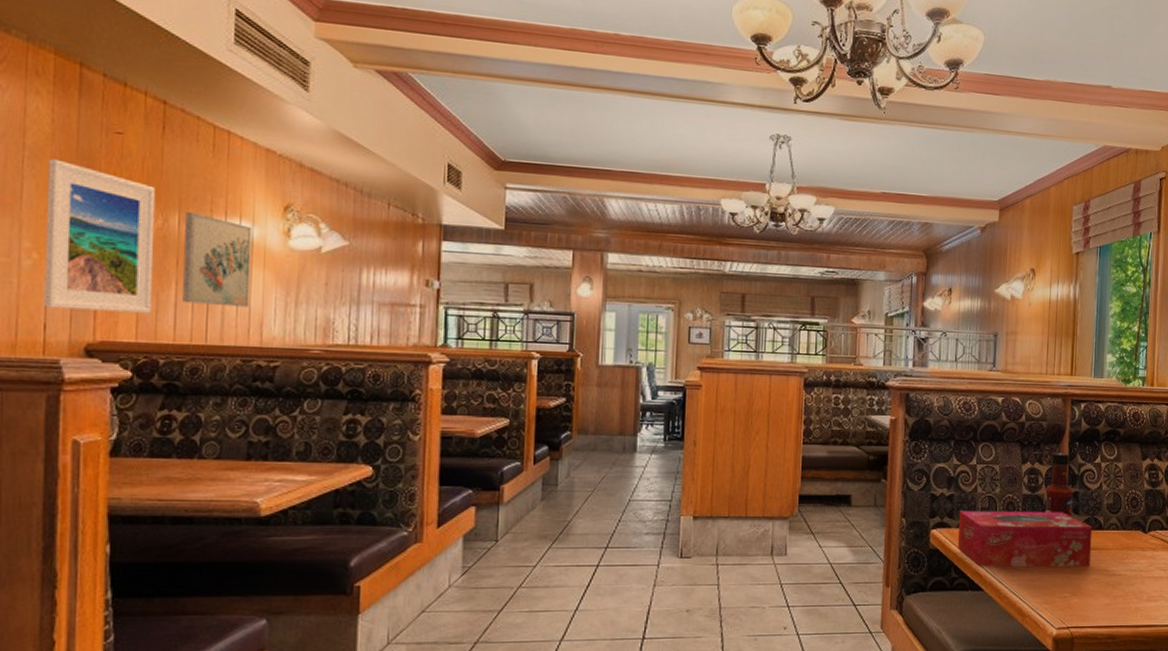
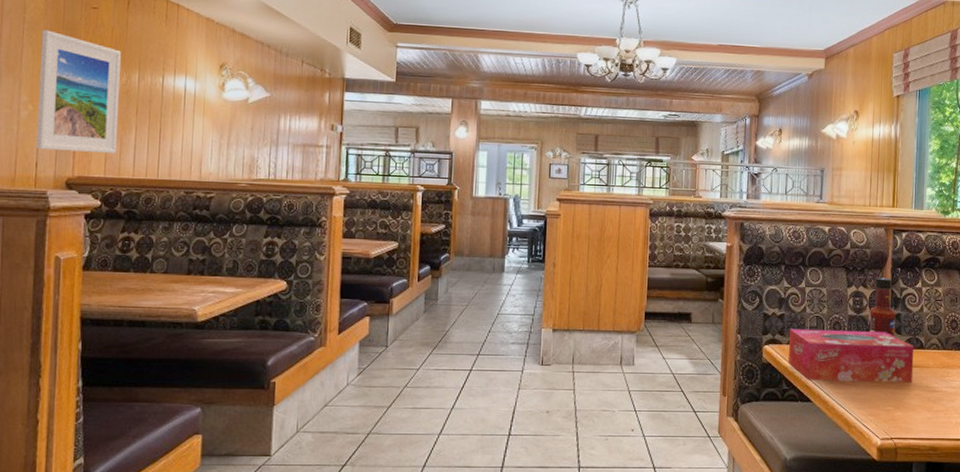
wall art: present [182,211,252,308] -> none [140,70,195,149]

